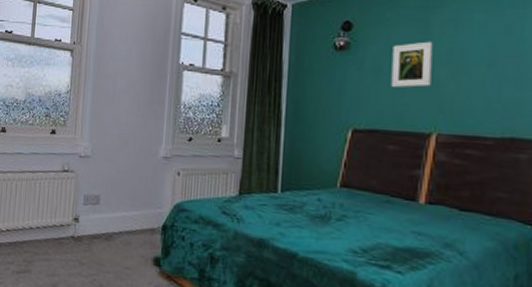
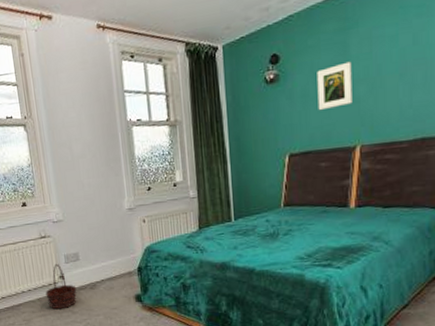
basket: none [54,204,90,257] -> present [45,264,77,309]

